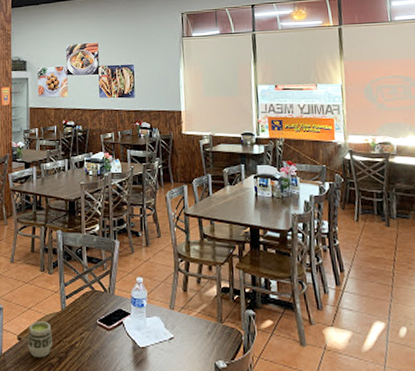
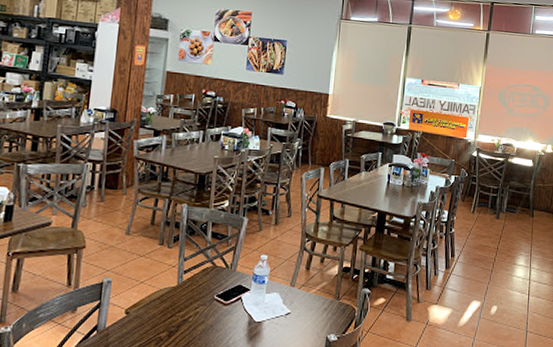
cup: present [27,321,53,359] -> none [135,295,165,333]

